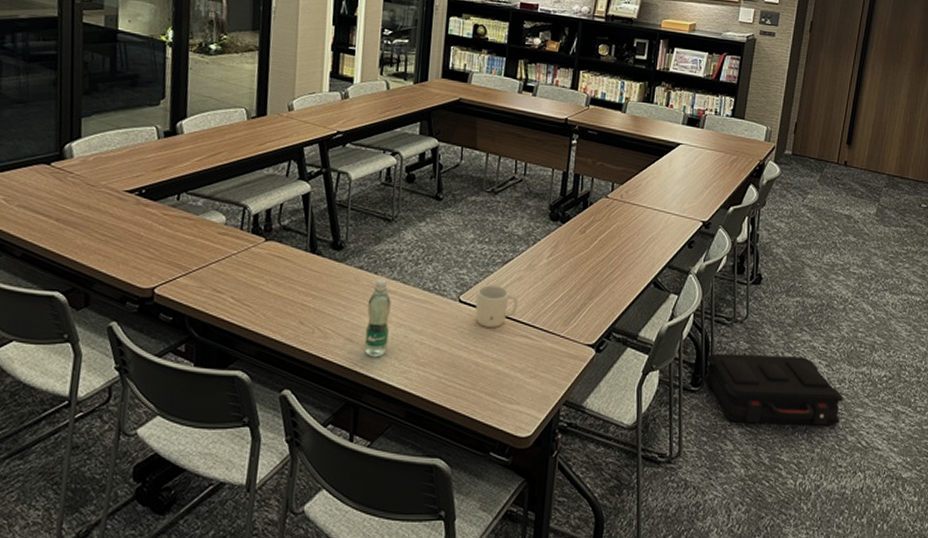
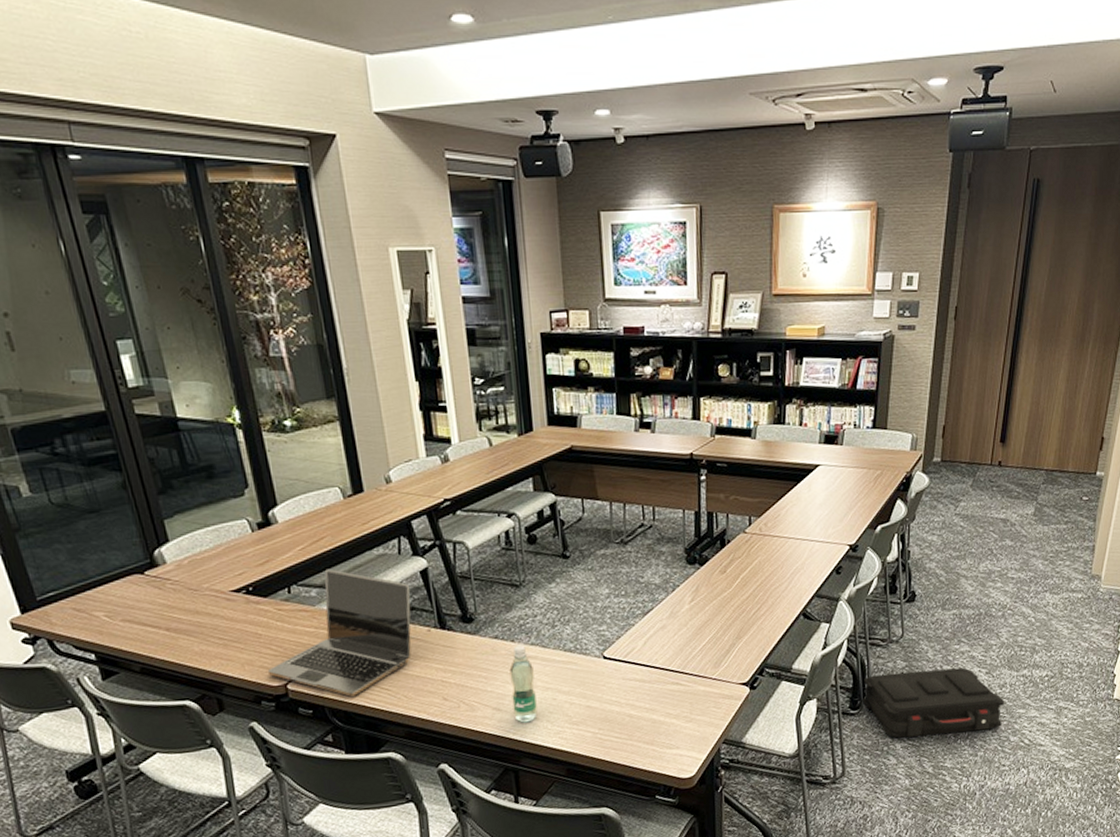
laptop: none [139,182,291,308] -> present [267,569,412,697]
mug: present [475,284,519,329] -> none [620,636,665,680]

